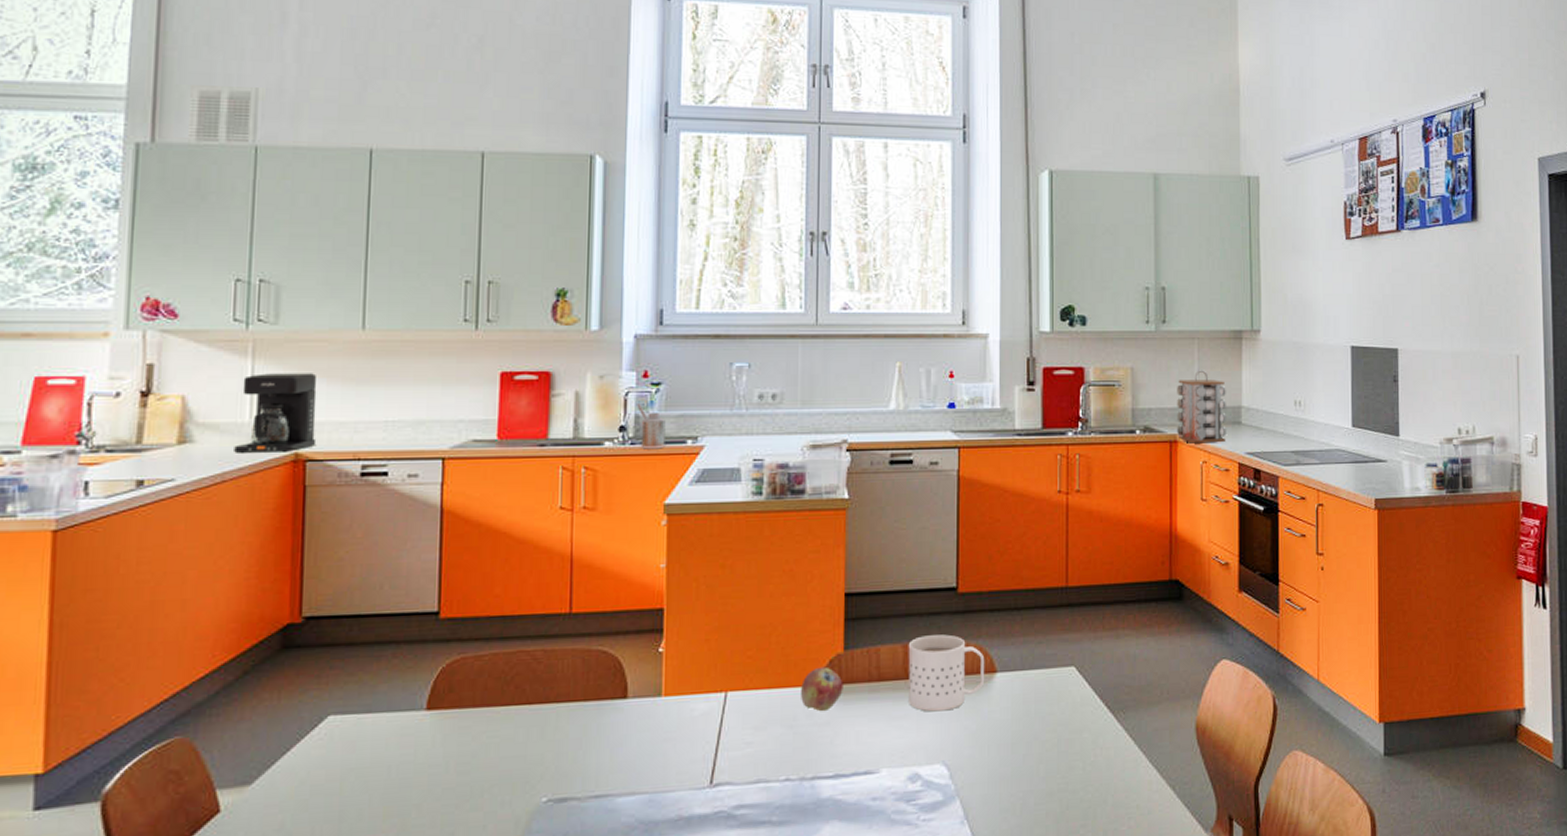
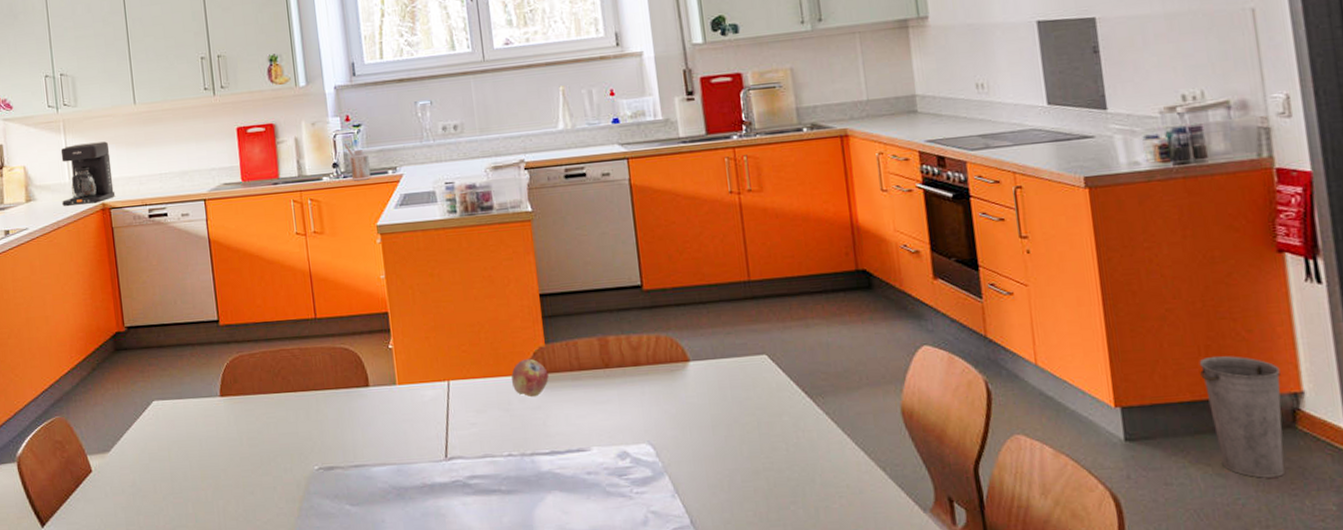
mug: present [908,634,985,712] -> none [602,328,679,397]
spice rack: present [1177,370,1226,444] -> none [841,62,902,137]
bucket: none [1449,673,1510,790] -> present [1199,355,1284,478]

